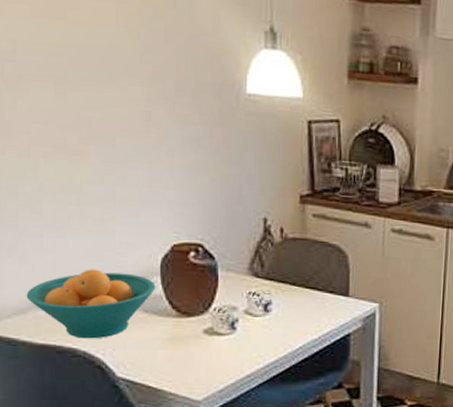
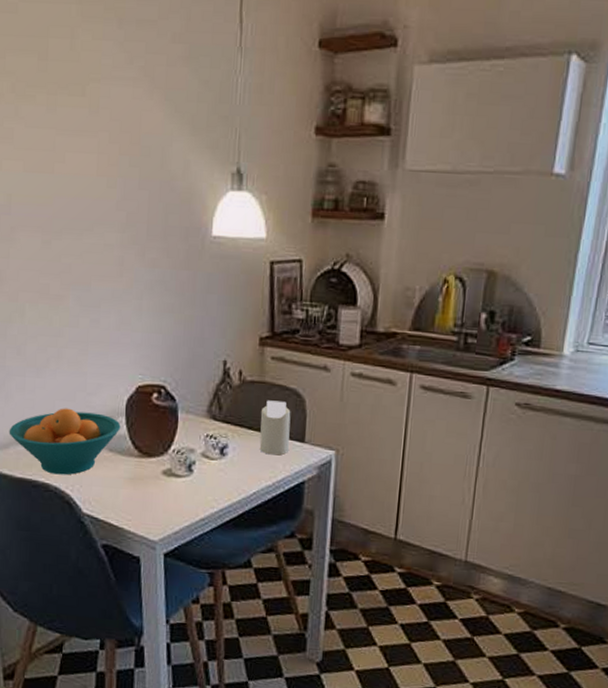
candle: none [303,256,334,310] -> present [259,400,291,456]

